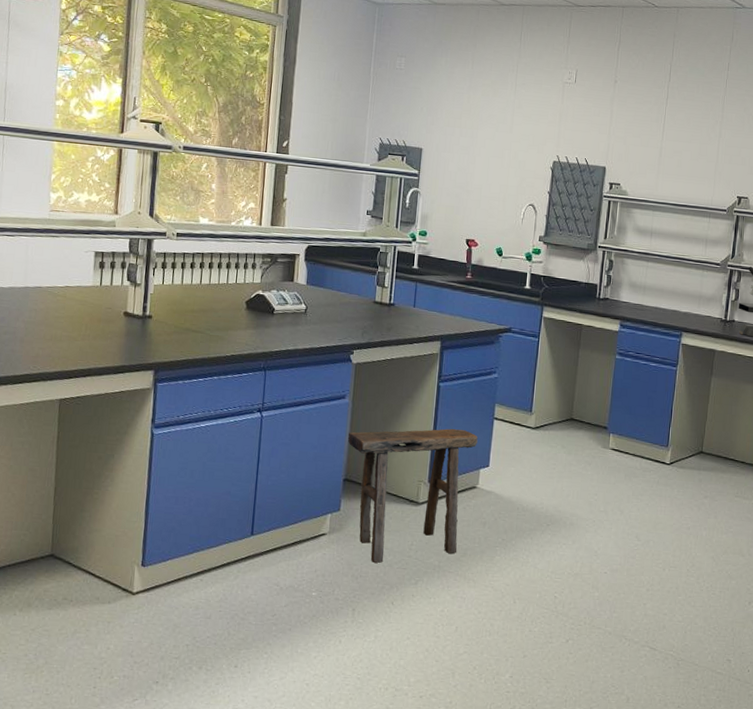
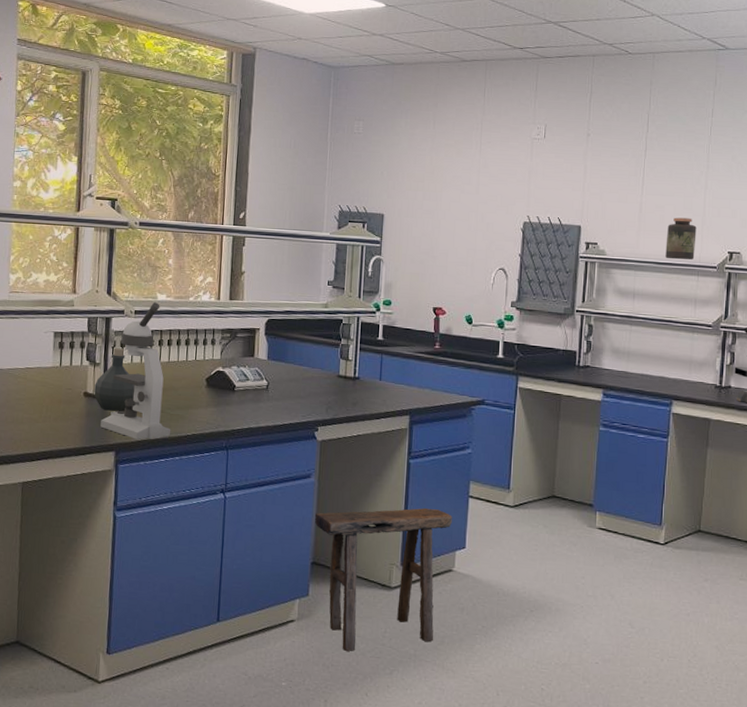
flask: none [134,269,175,332] -> present [94,348,135,412]
microscope: none [140,225,211,360] -> present [100,302,171,441]
jar: none [681,162,710,203] -> present [665,217,697,260]

